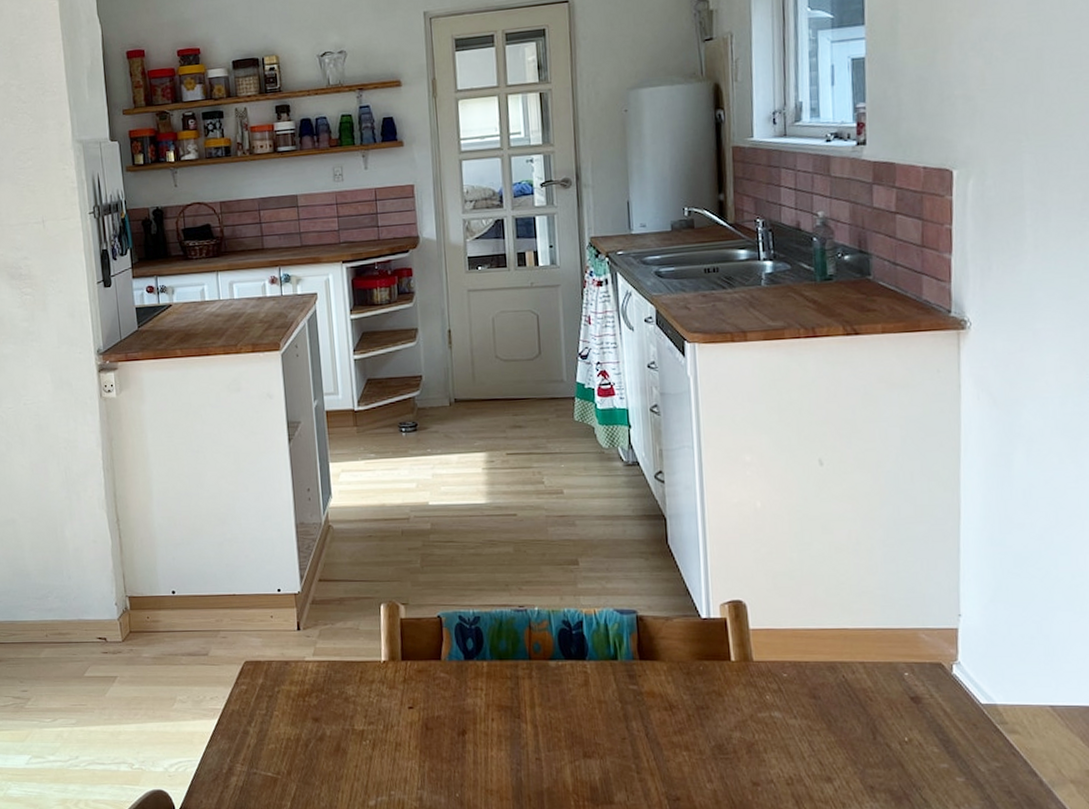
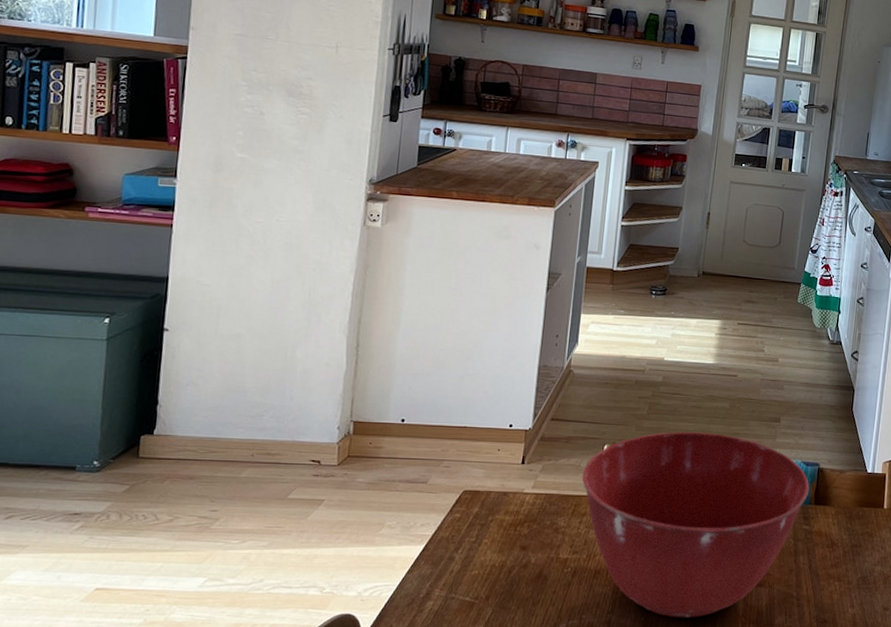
mixing bowl: none [362,583,630,794] -> present [581,431,810,618]

